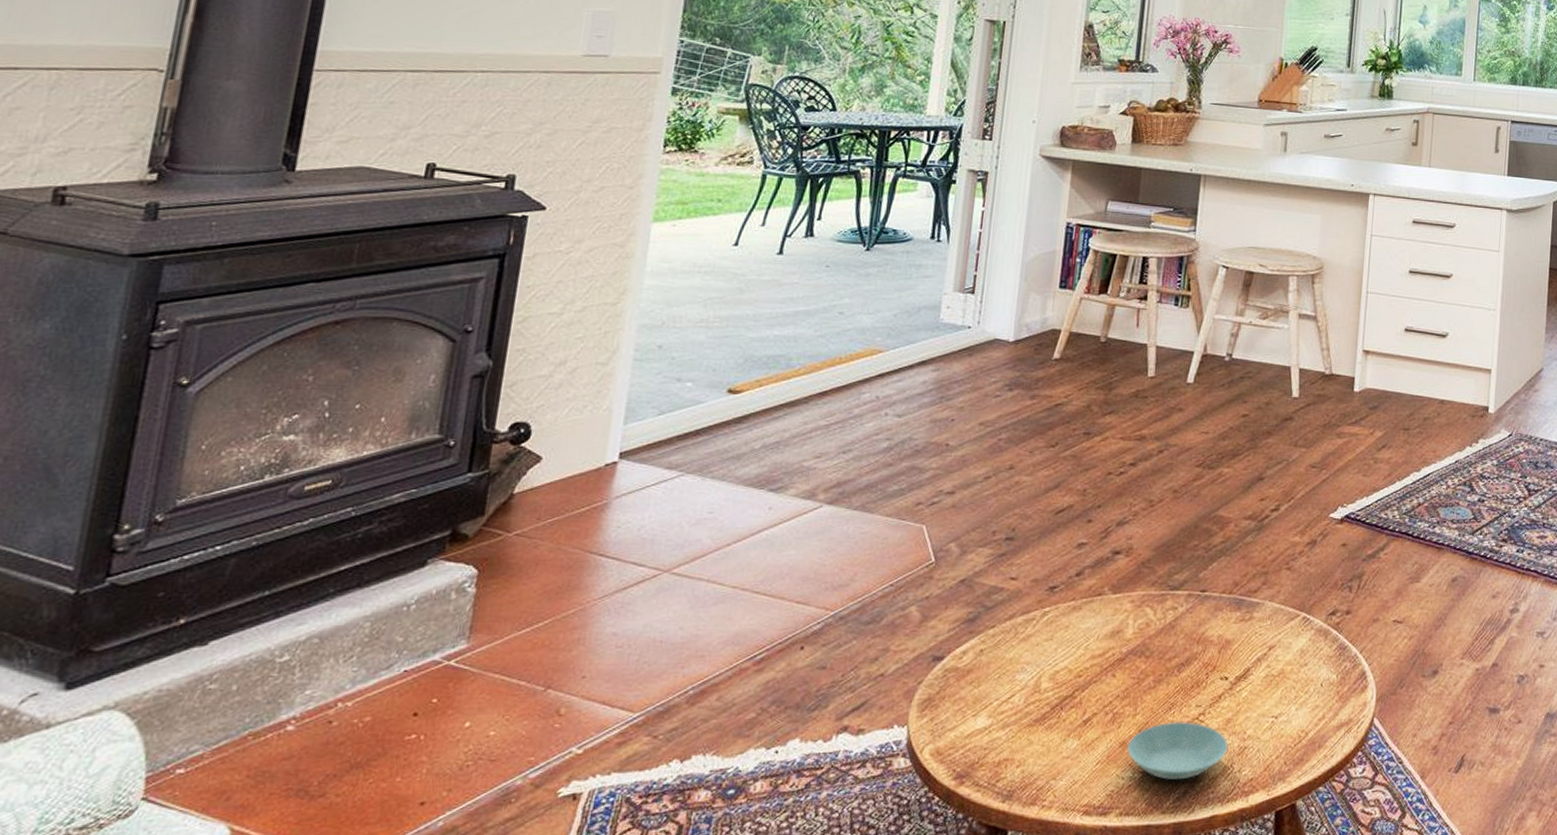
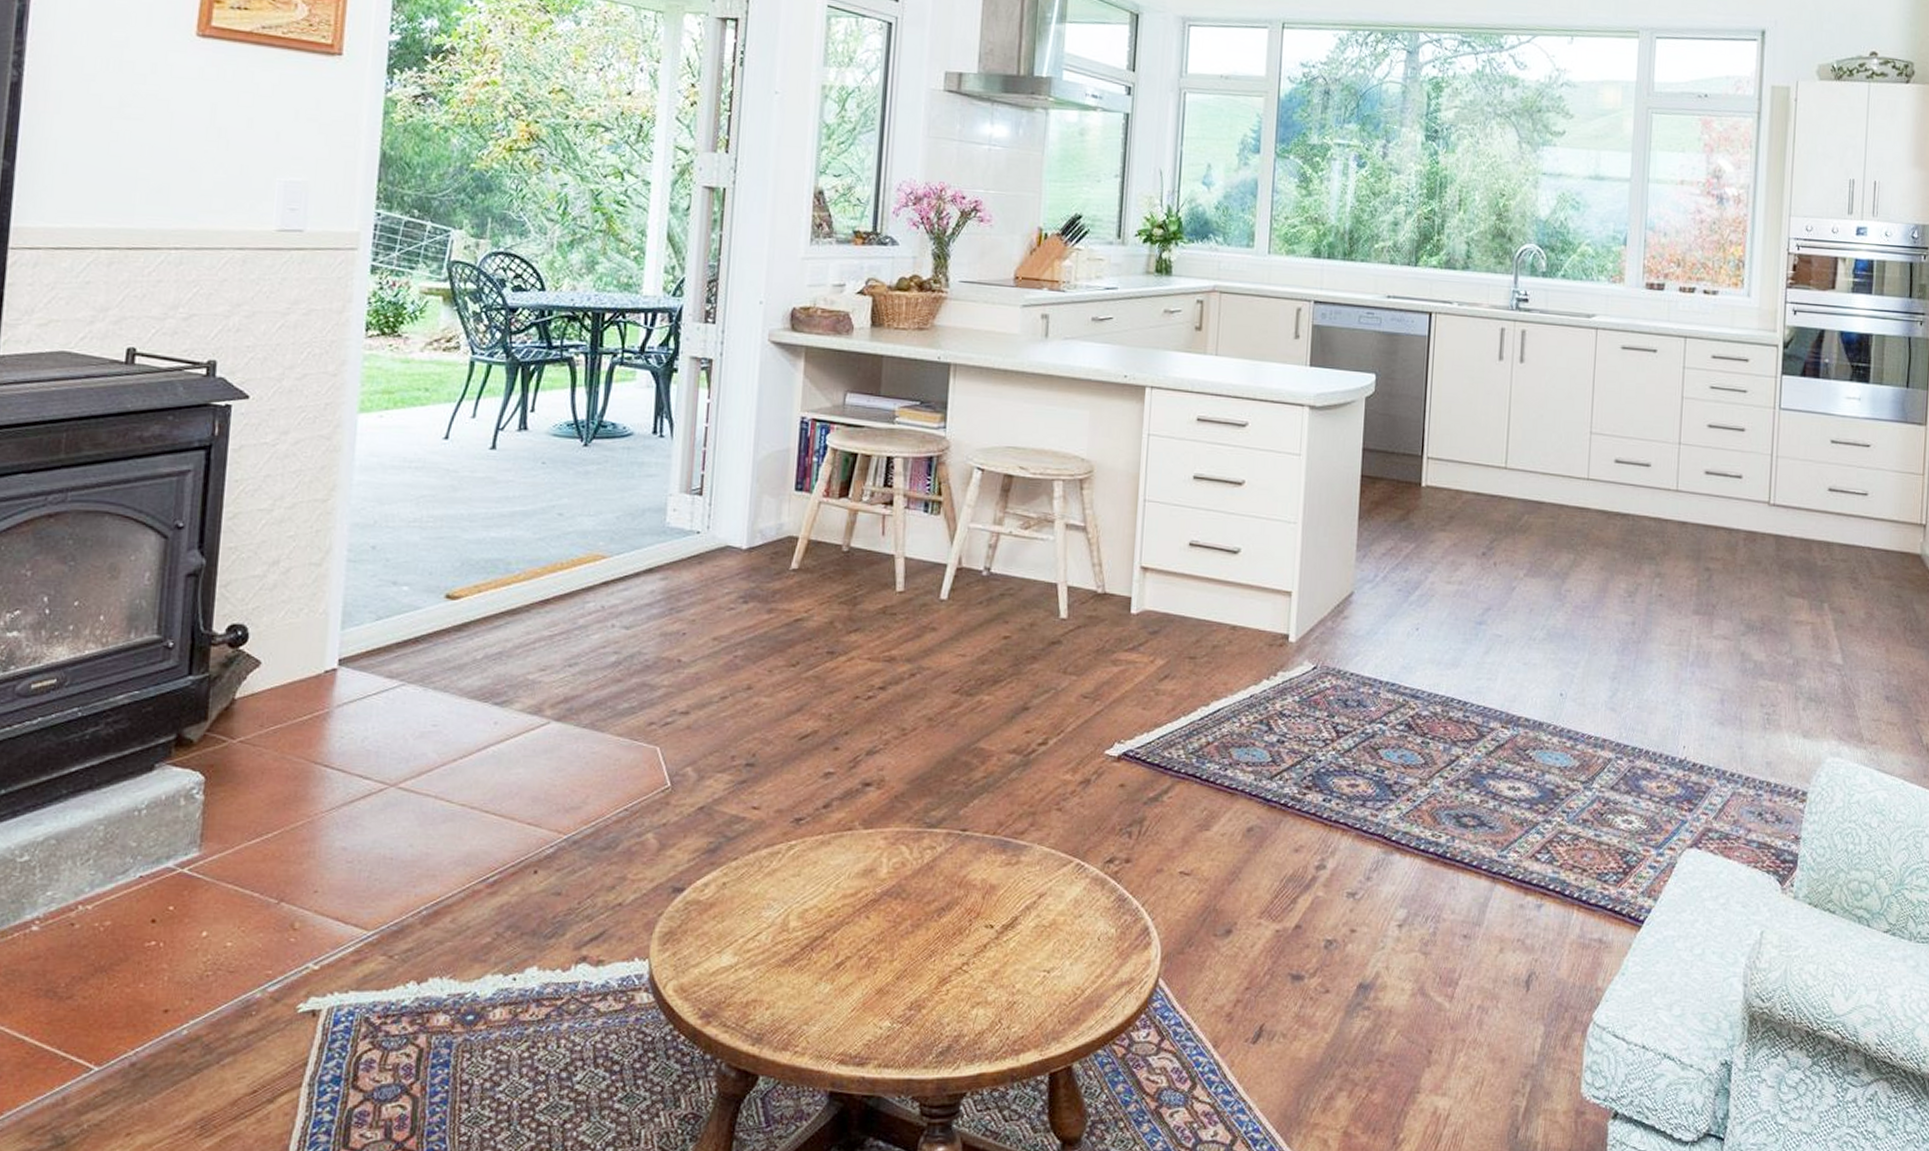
saucer: present [1127,720,1229,781] -> none [884,969,996,1034]

